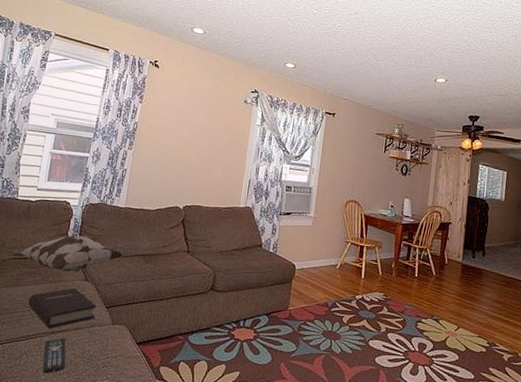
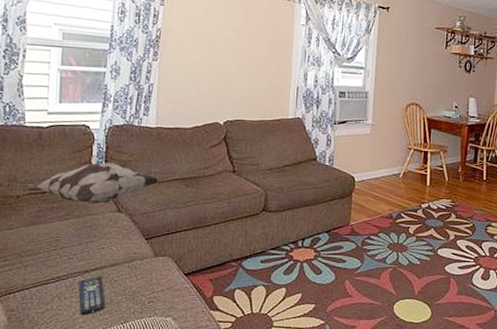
book: present [28,287,96,328] -> none [53,220,134,267]

